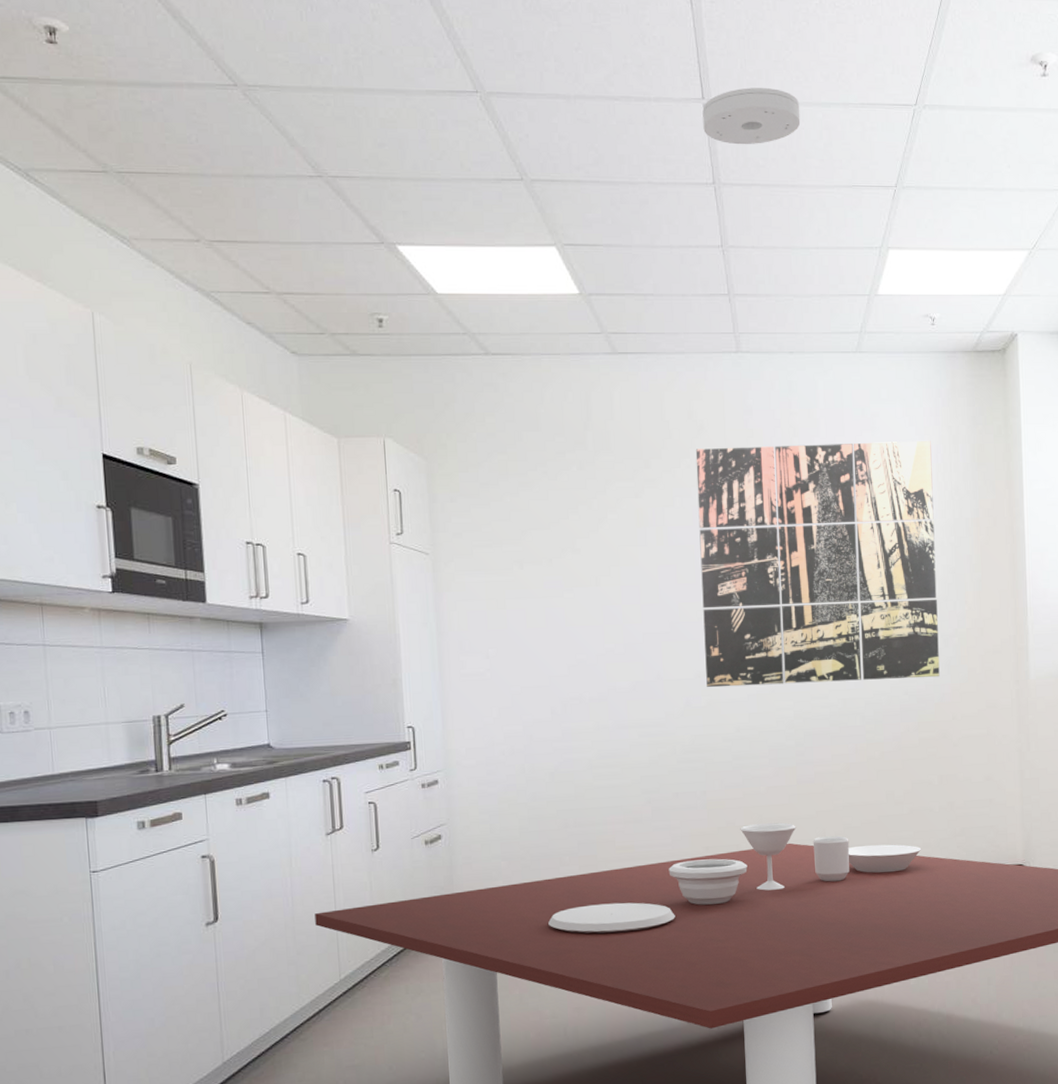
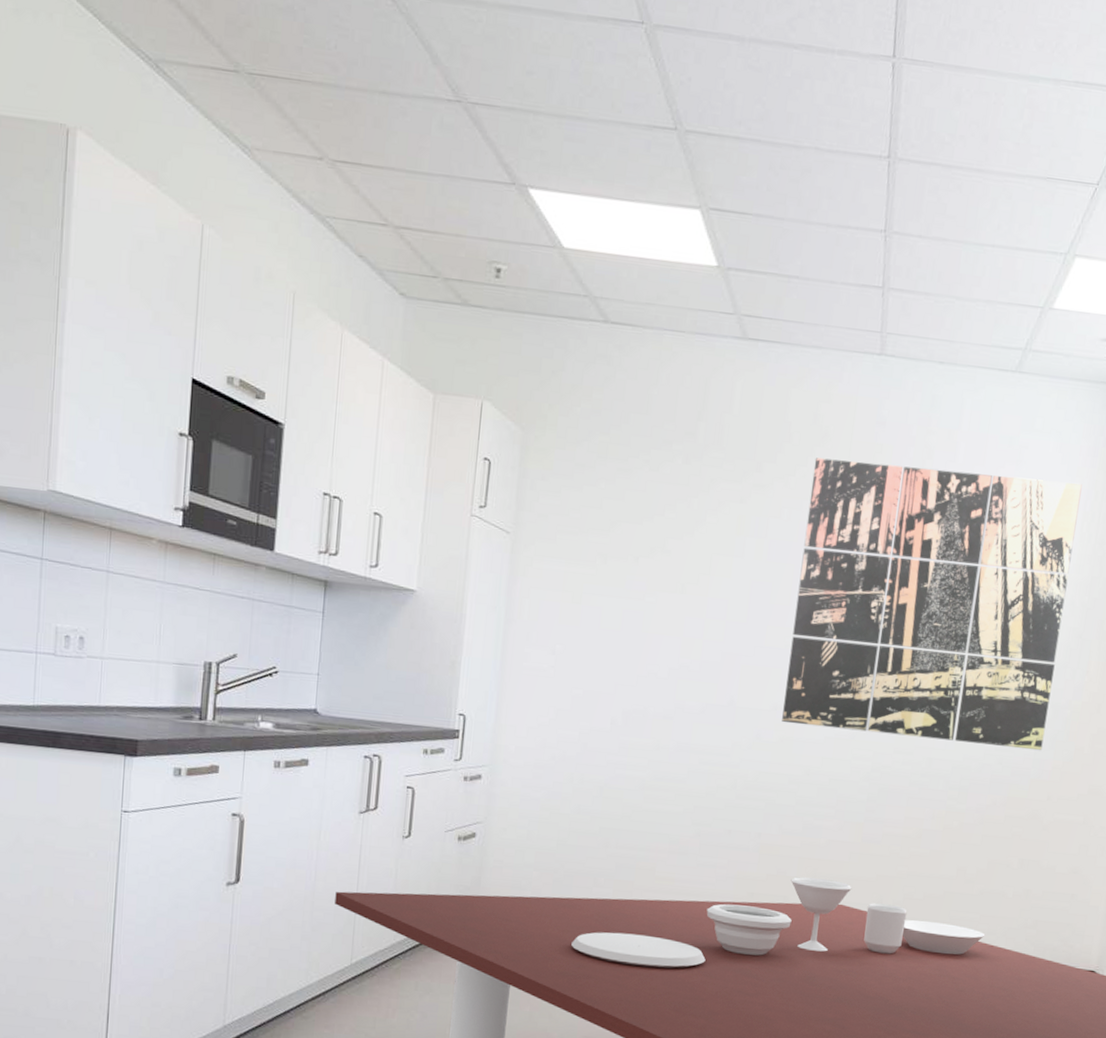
smoke detector: present [702,87,801,145] -> none [888,49,1004,117]

